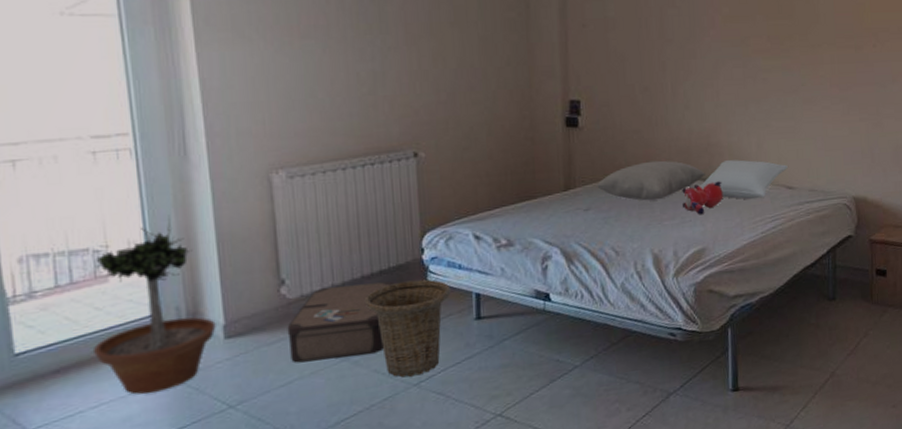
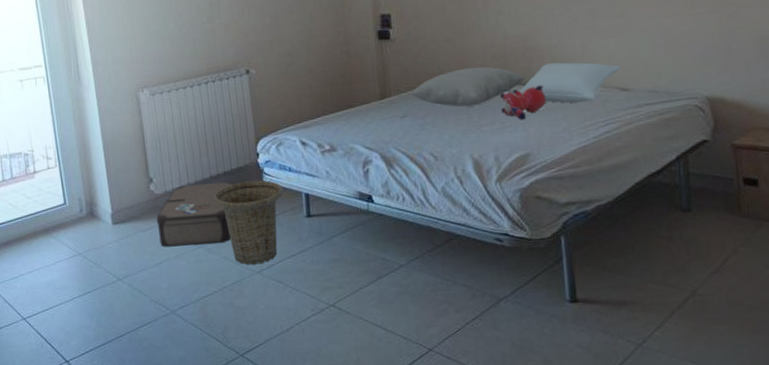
potted tree: present [92,215,216,394] -> none [27,126,106,264]

